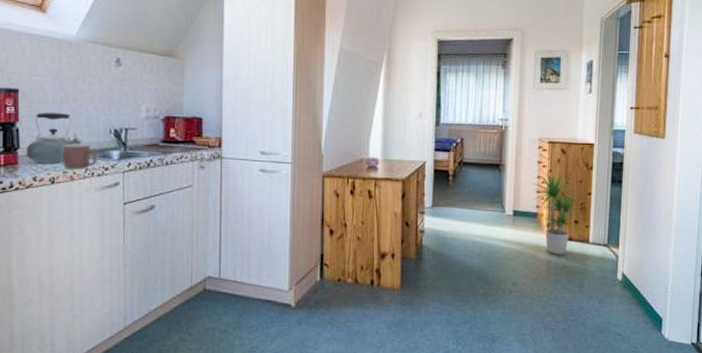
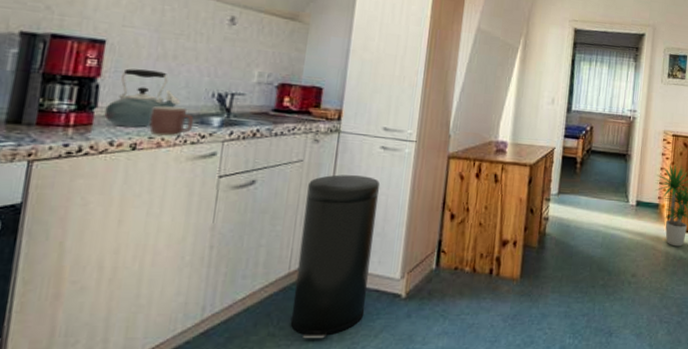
pedal bin: none [197,197,263,343] -> present [290,174,380,339]

